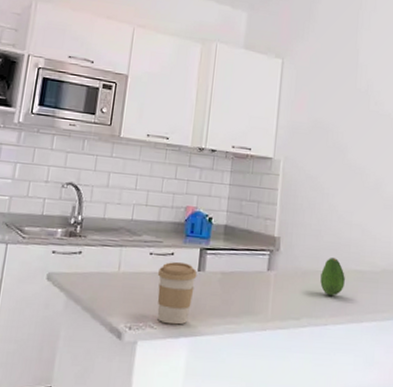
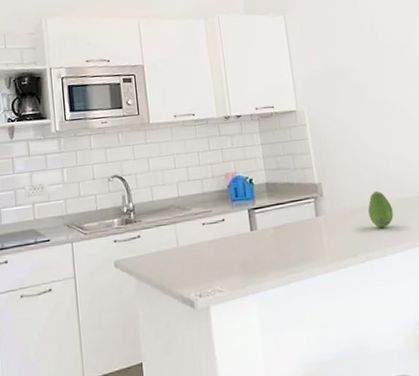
coffee cup: present [157,261,197,325] -> none [213,225,252,286]

